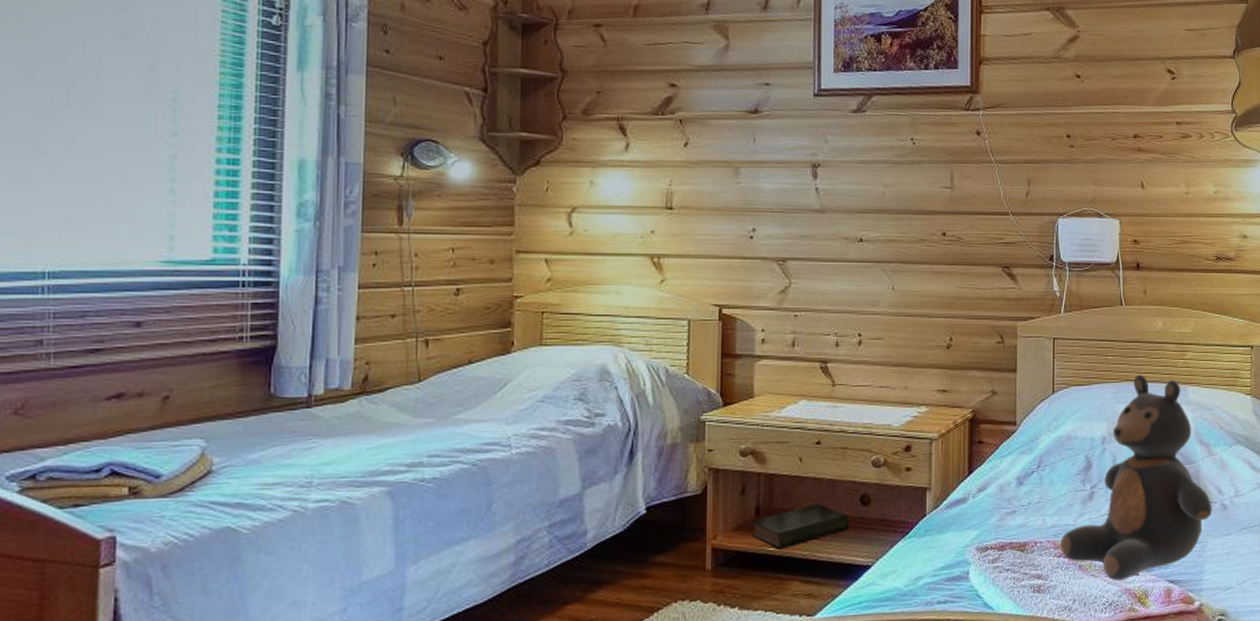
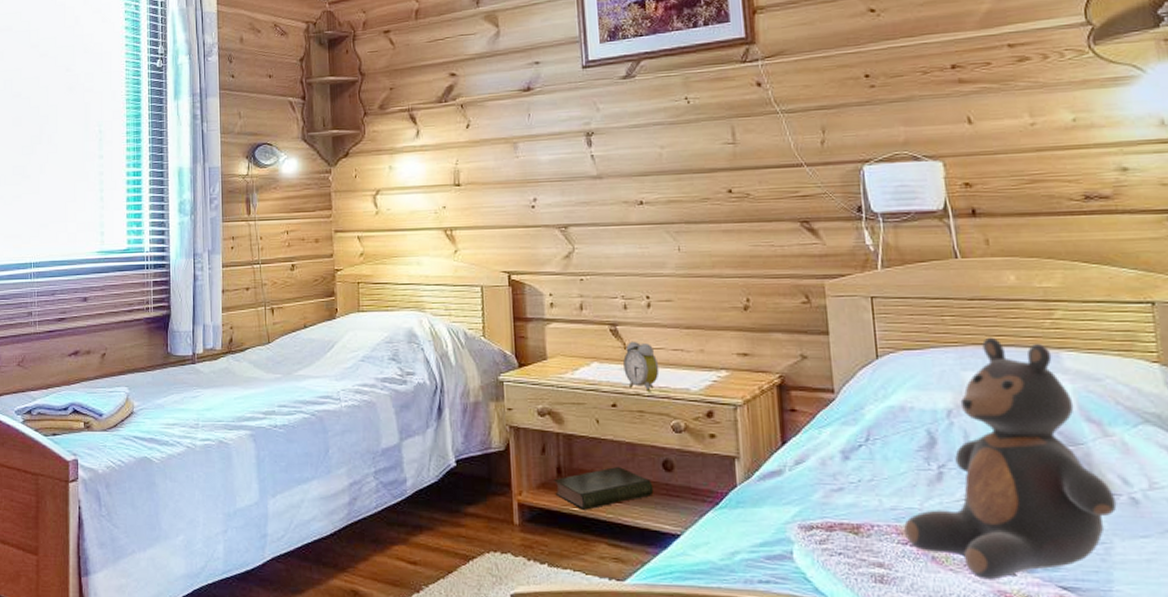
alarm clock: none [831,378,865,429] -> present [623,341,660,393]

